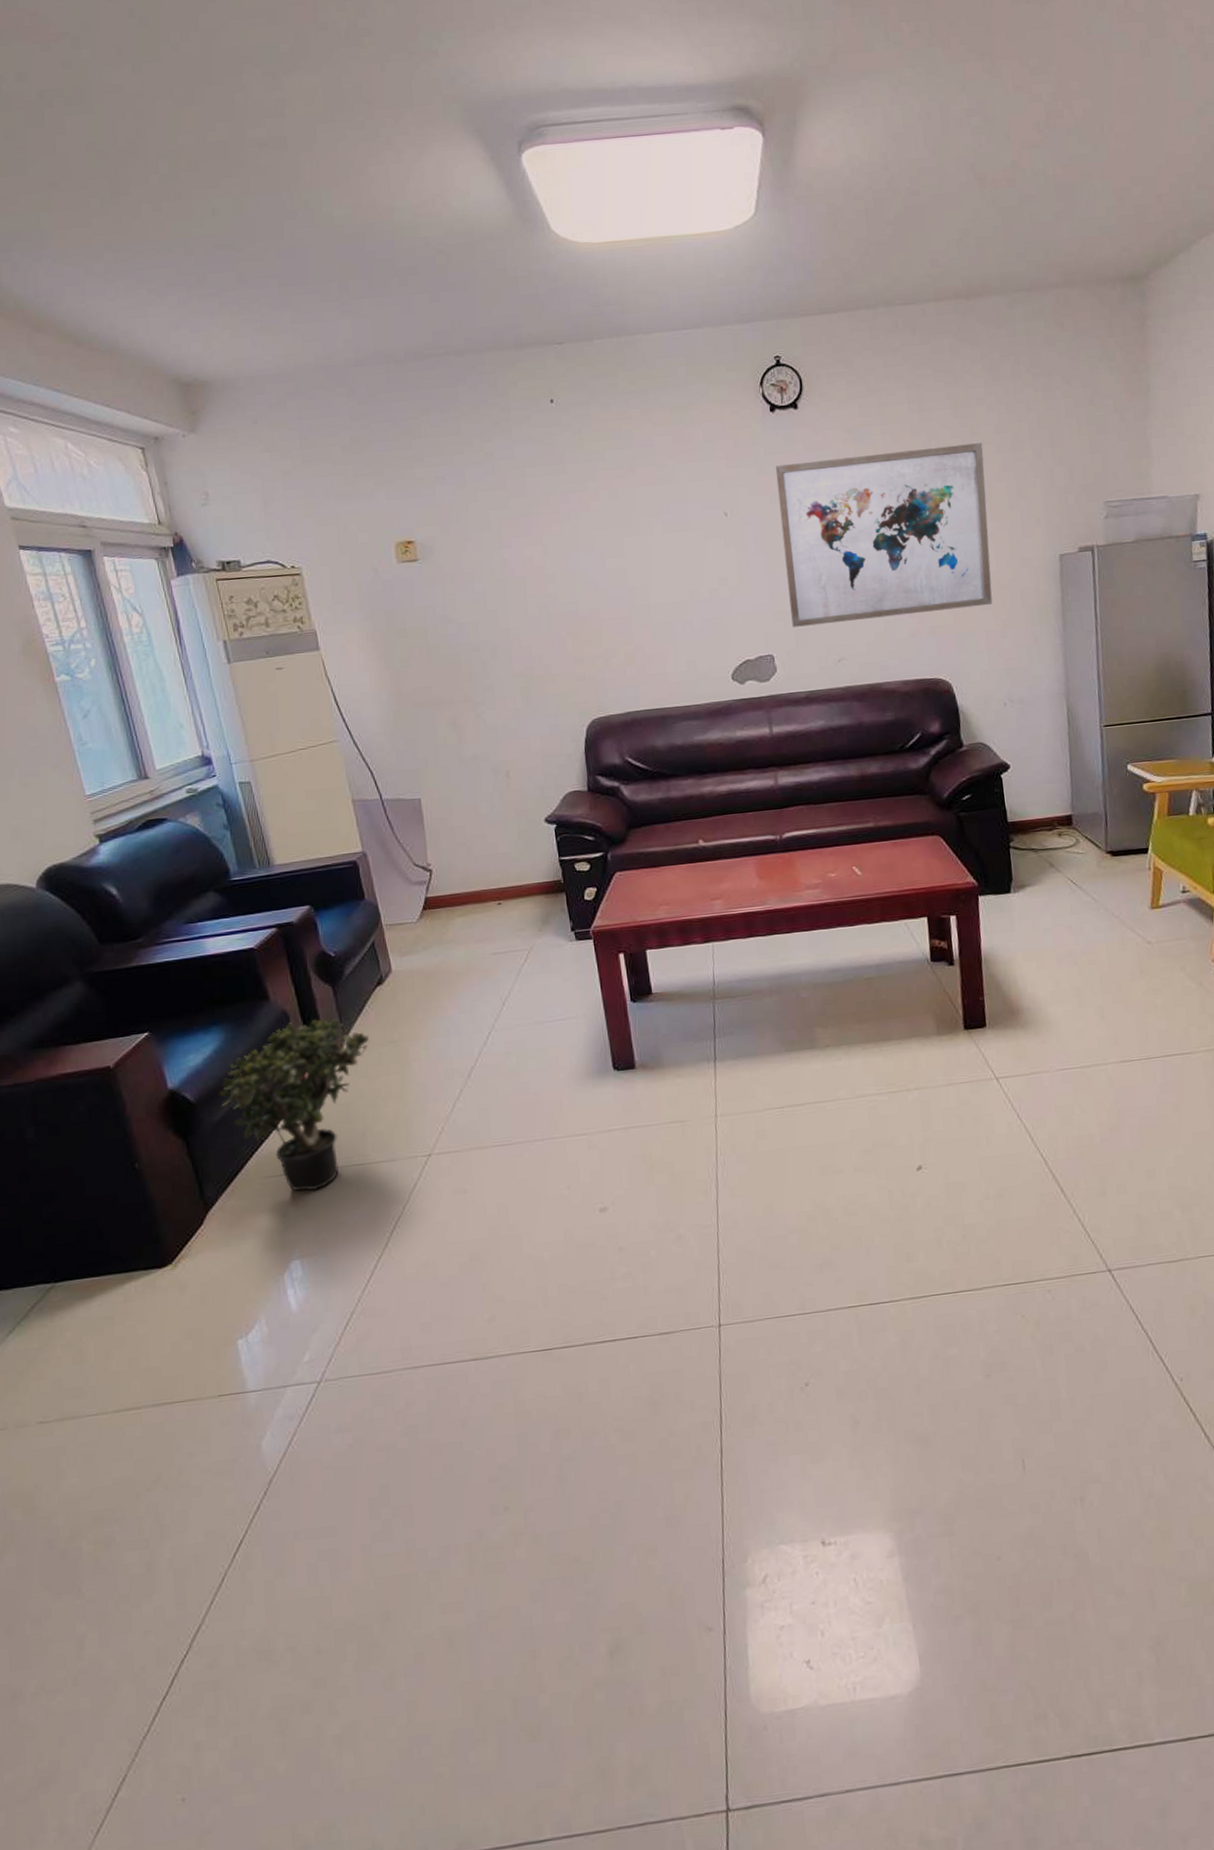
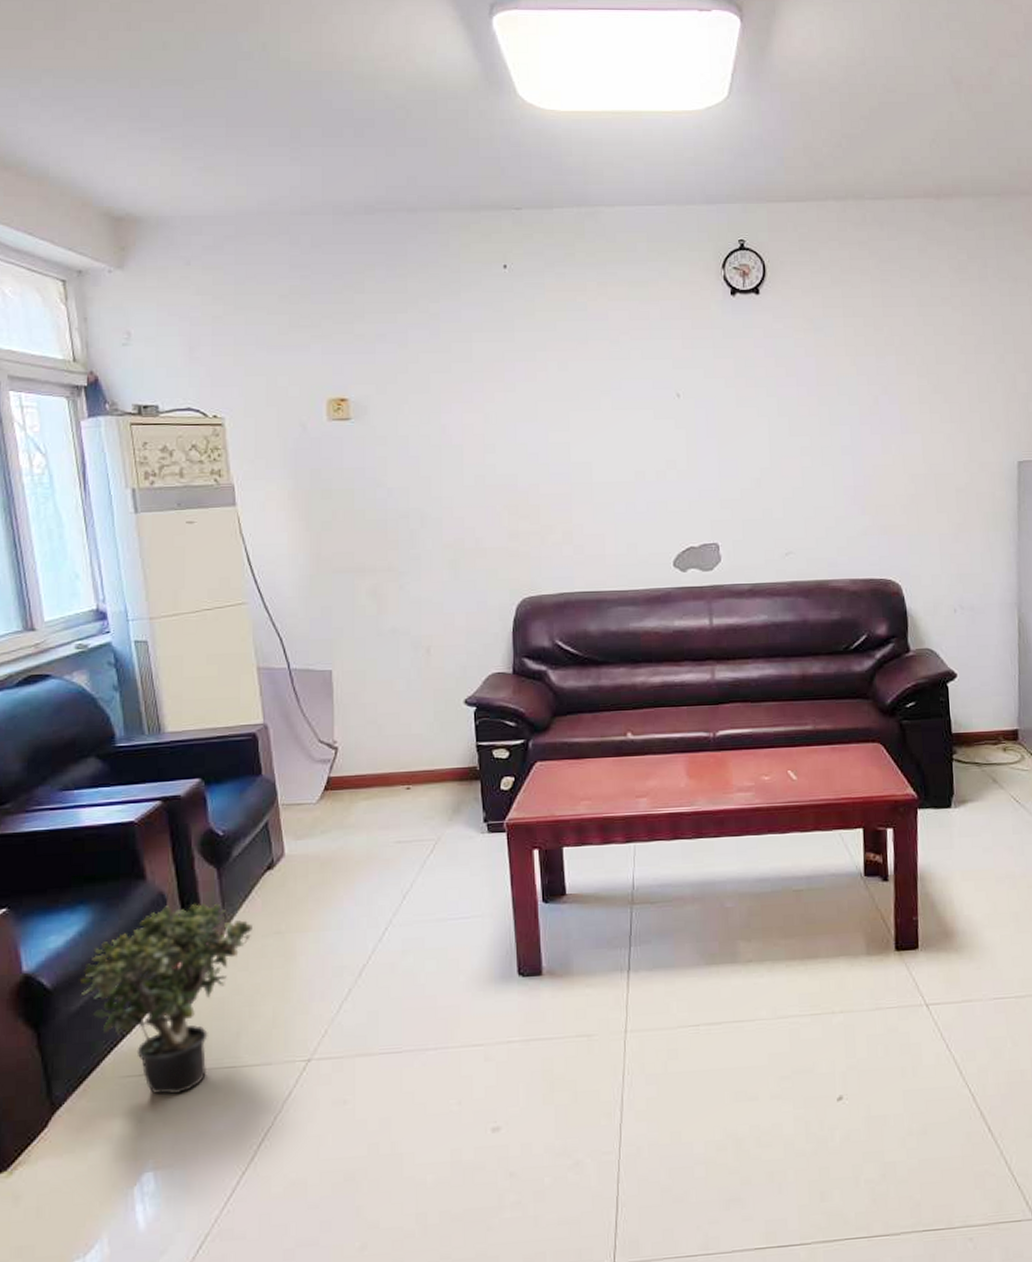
wall art: present [775,443,993,627] -> none [732,343,948,517]

